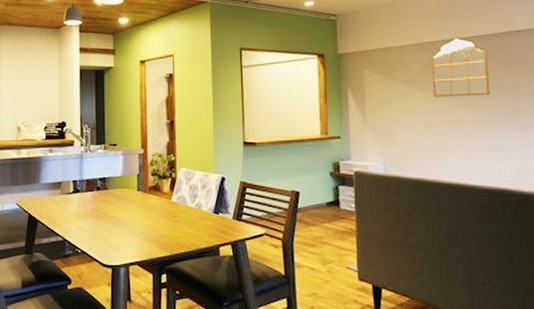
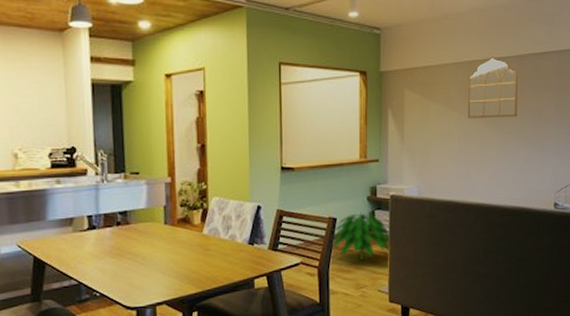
indoor plant: none [295,187,359,235] -> present [331,212,392,261]

